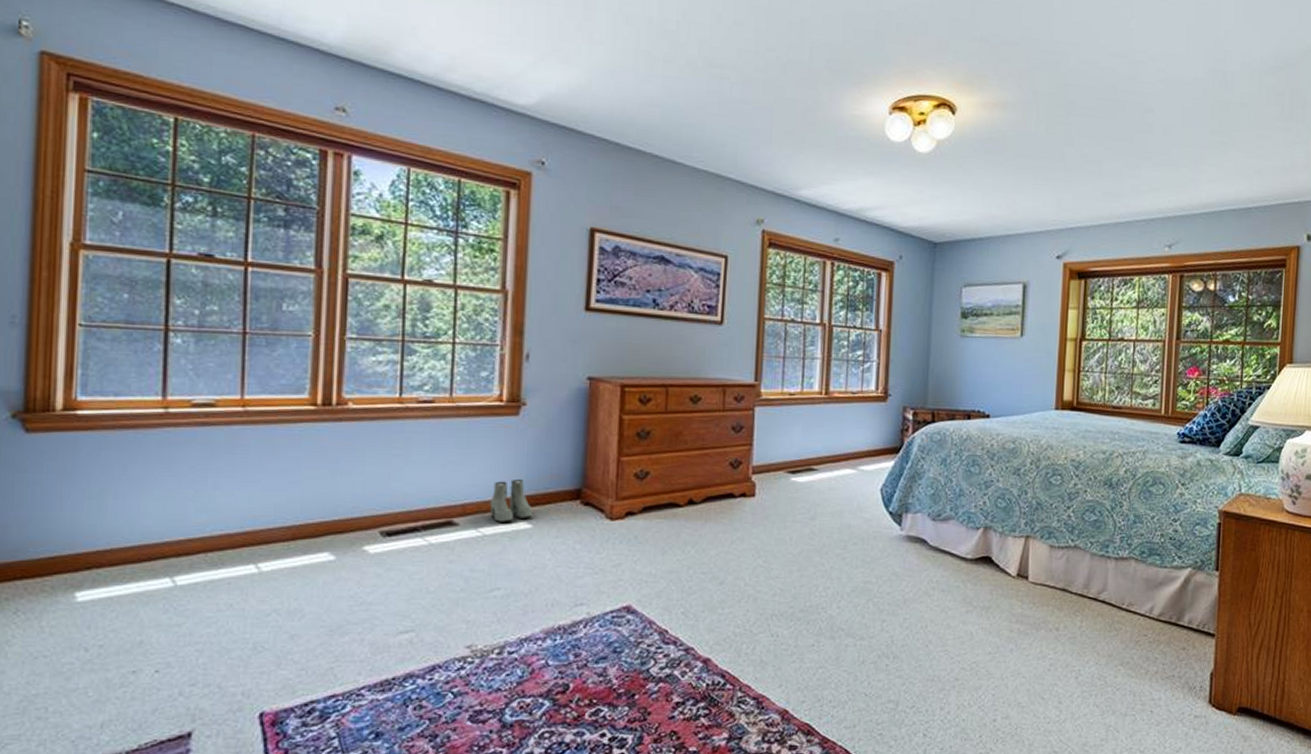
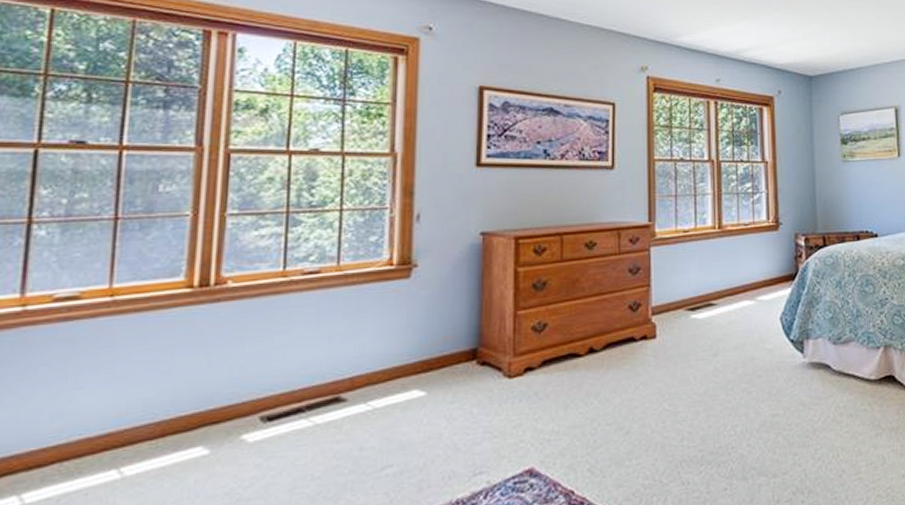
boots: present [490,478,533,522] -> none [380,344,427,393]

